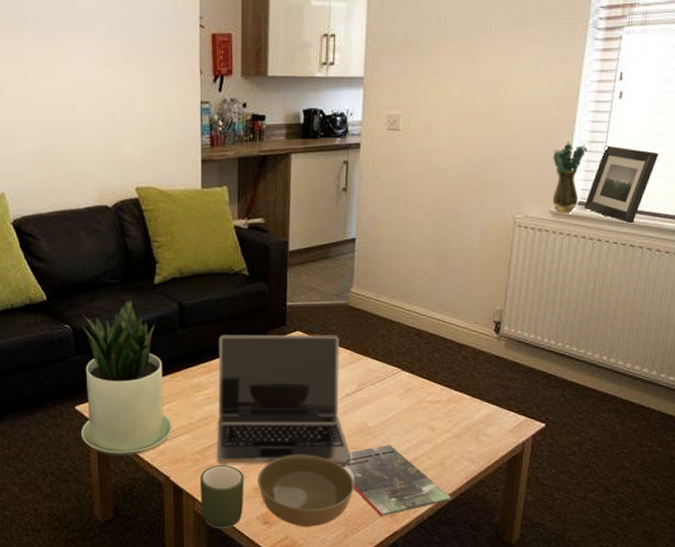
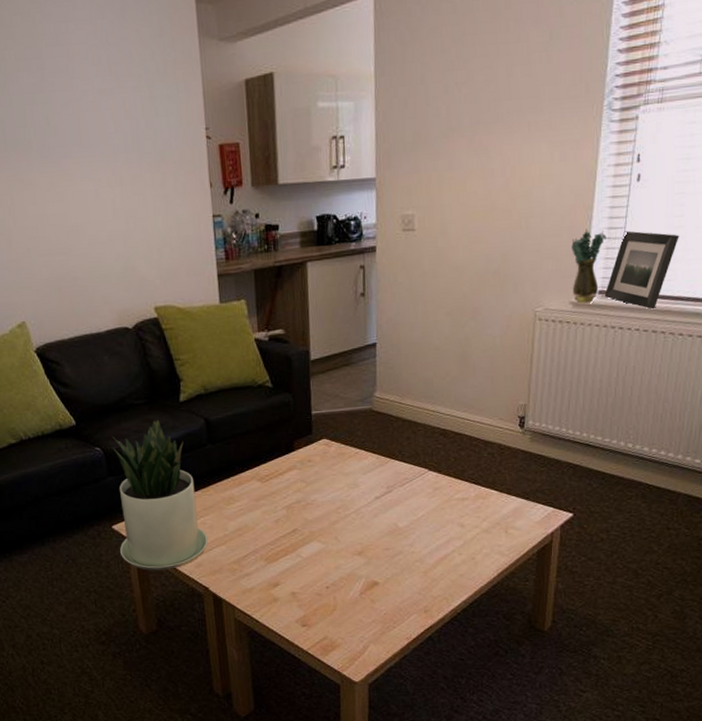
mug: present [199,465,244,528] -> none [237,573,282,633]
laptop: present [216,334,352,464] -> none [247,440,384,572]
bowl: present [258,454,354,527] -> none [294,557,388,627]
magazine: present [335,445,452,516] -> none [369,543,484,612]

